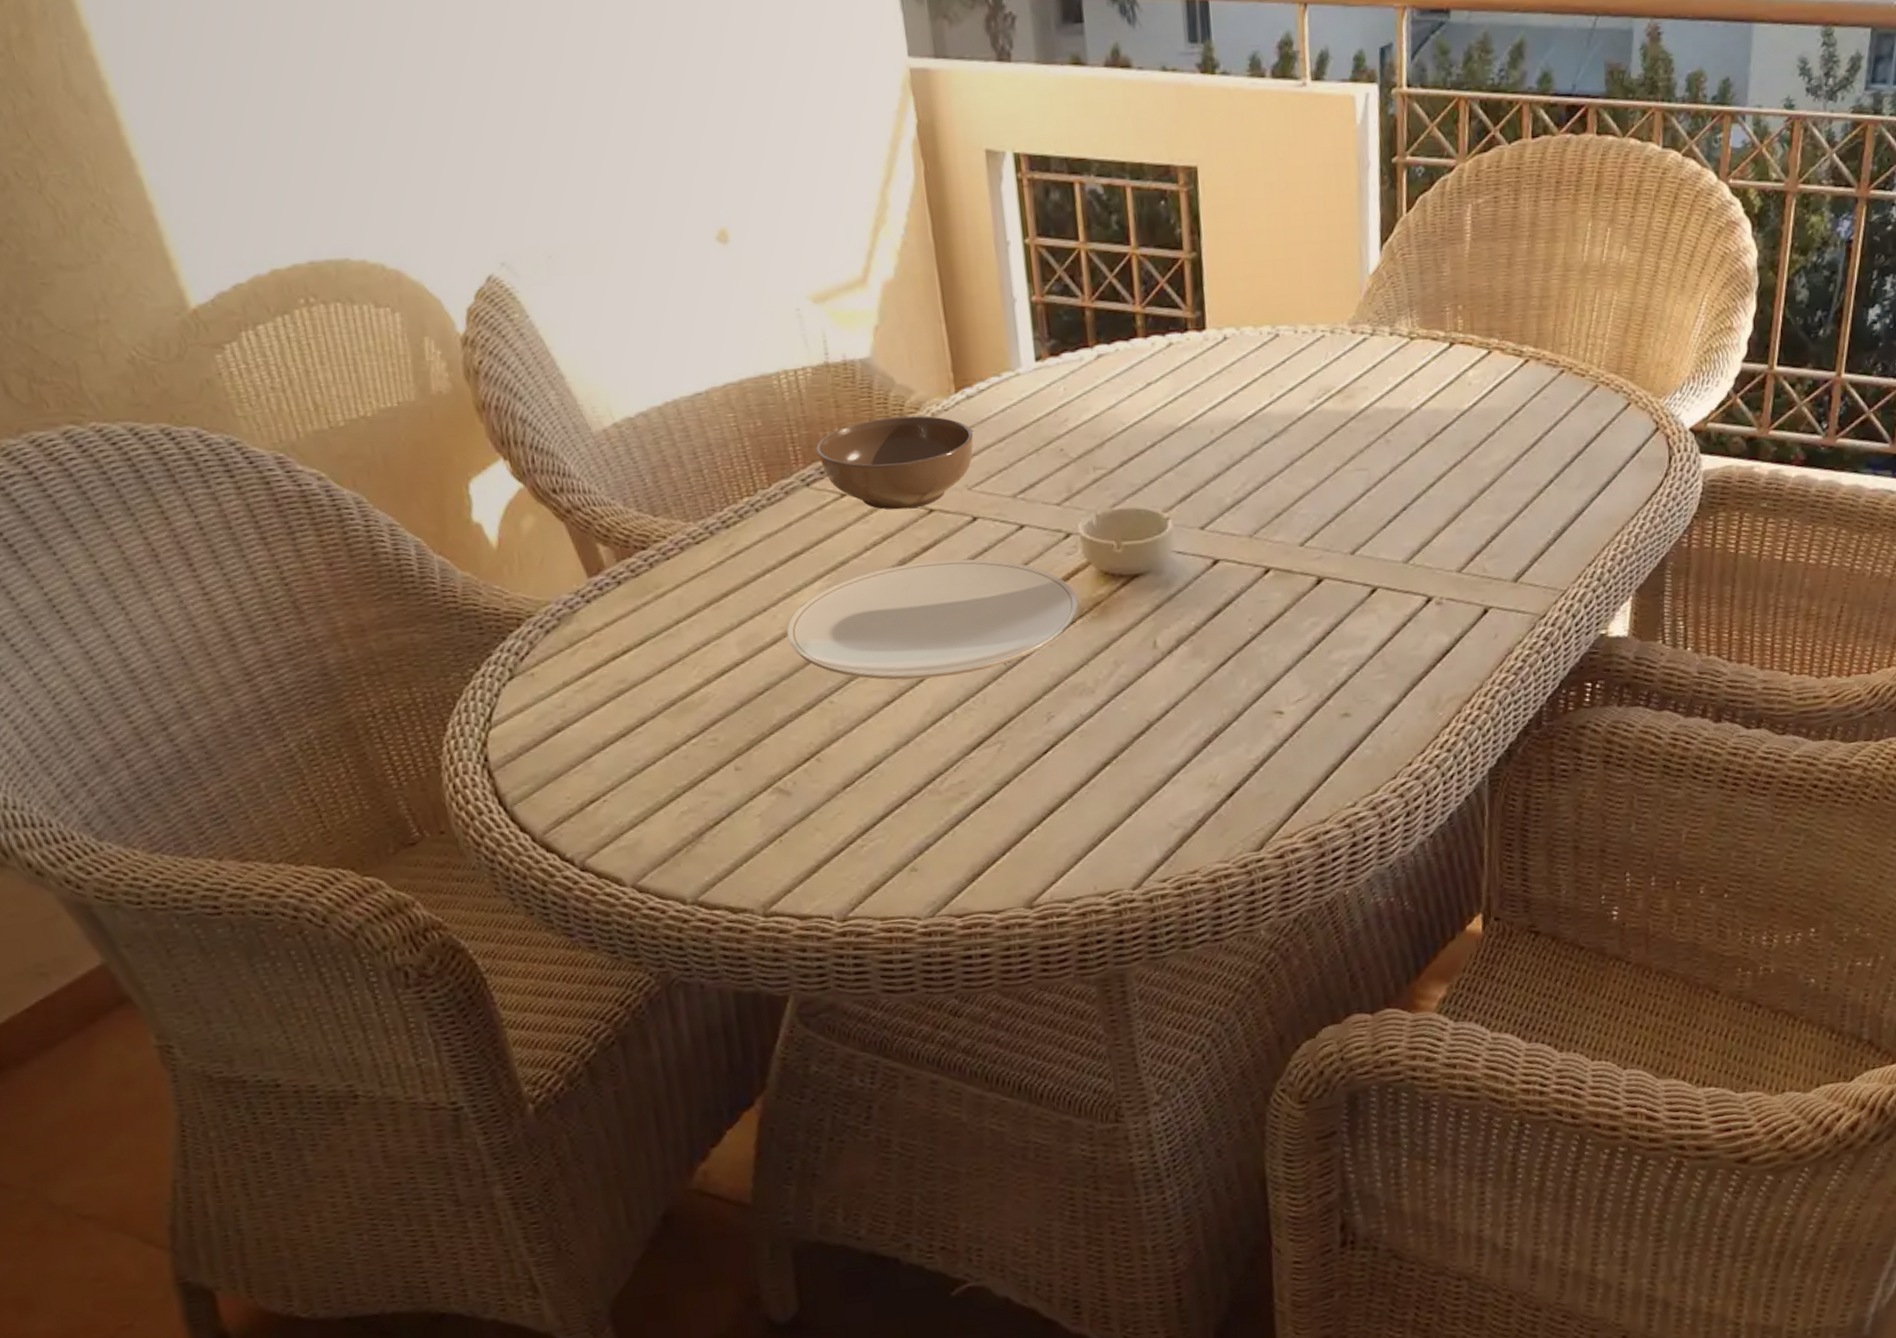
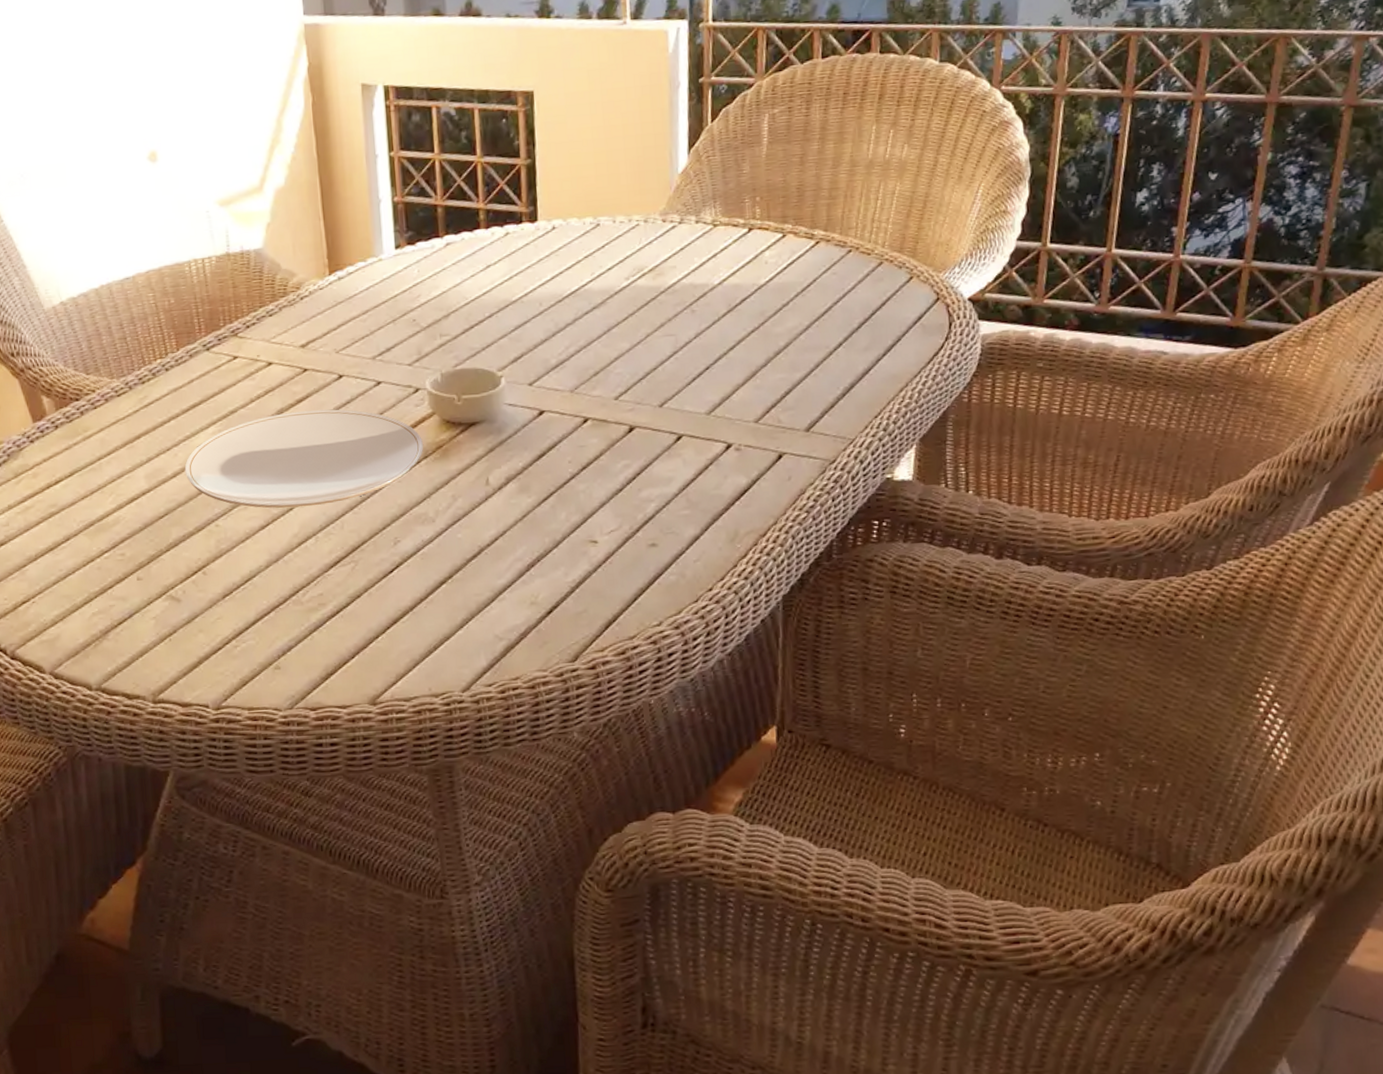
bowl: present [816,415,973,510] -> none [216,293,342,370]

